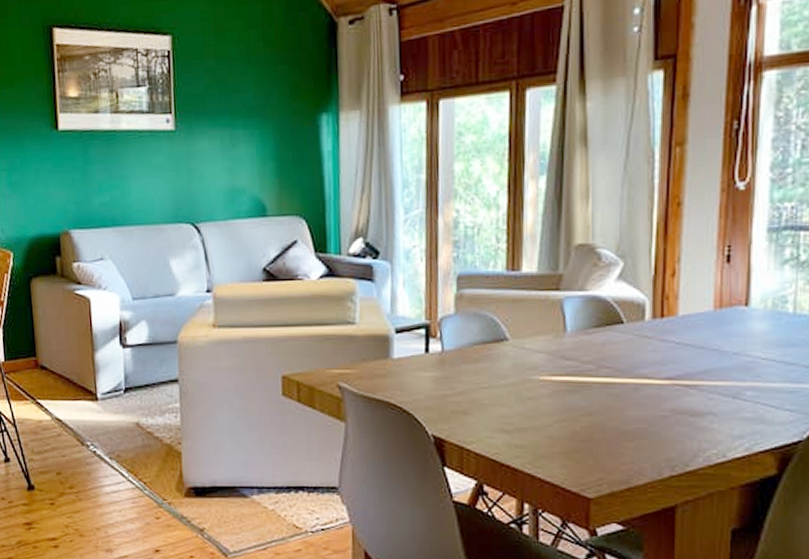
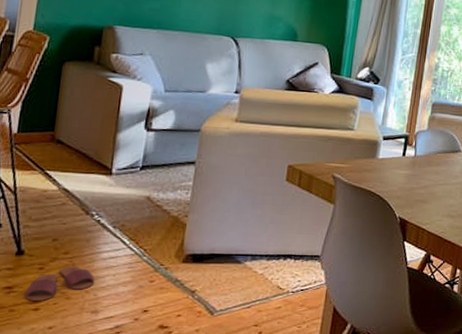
slippers: none [43,501,103,539] -> present [25,266,95,302]

